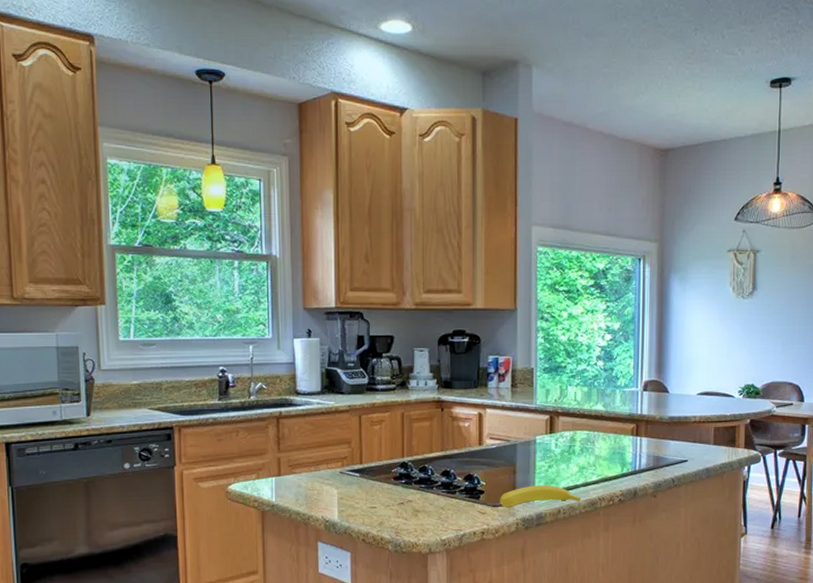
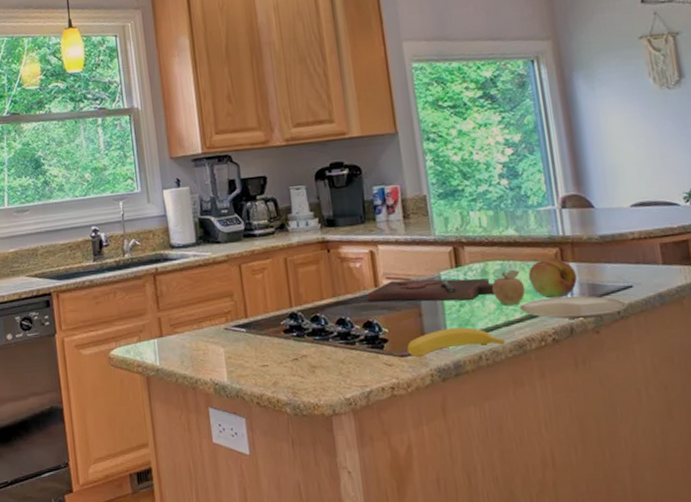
cutting board: none [471,441,579,463] -> present [367,278,495,302]
fruit: none [577,439,604,470] -> present [492,269,526,307]
plate: none [596,465,681,485] -> present [519,295,628,320]
fruit: none [607,431,646,466] -> present [528,257,577,299]

